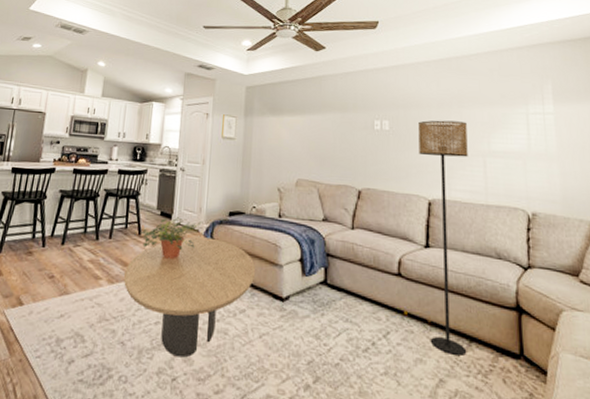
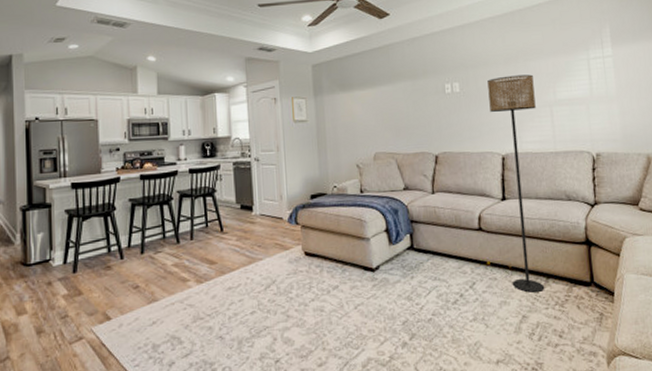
coffee table: present [123,236,256,358] -> none [211,223,344,341]
potted plant: present [140,217,203,259] -> none [222,208,286,250]

